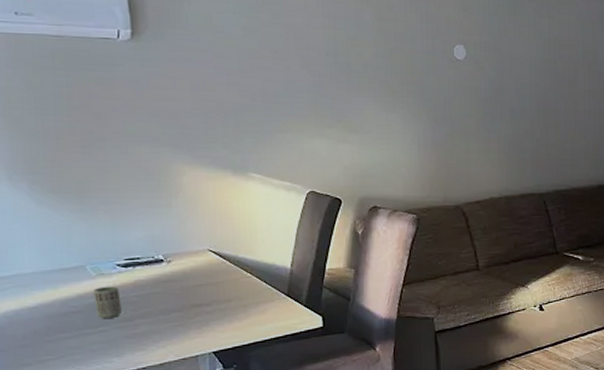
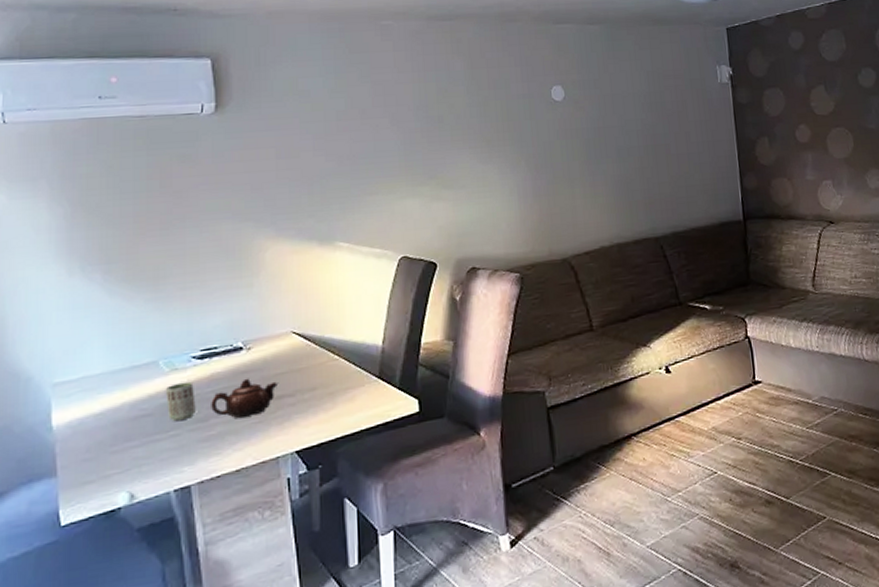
teapot: none [135,287,196,321] -> present [211,378,277,419]

